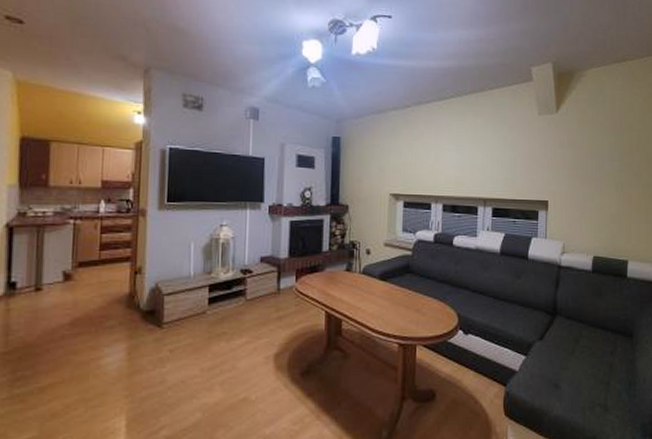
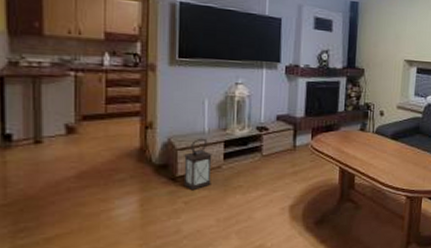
lantern: none [169,282,197,338] -> present [183,138,212,191]

